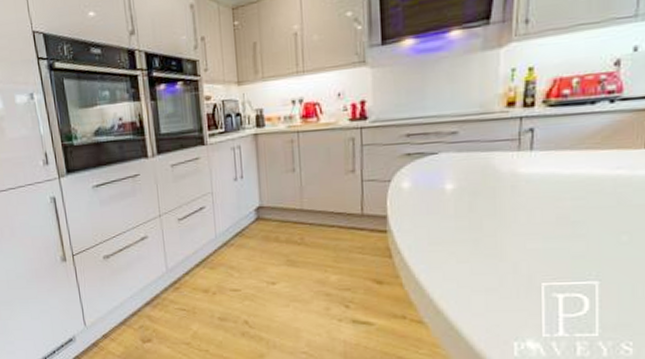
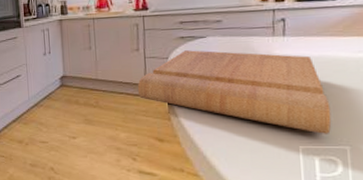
cutting board: none [352,170,580,268] -> present [137,50,332,134]

